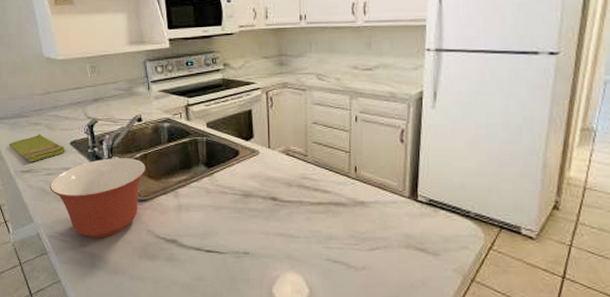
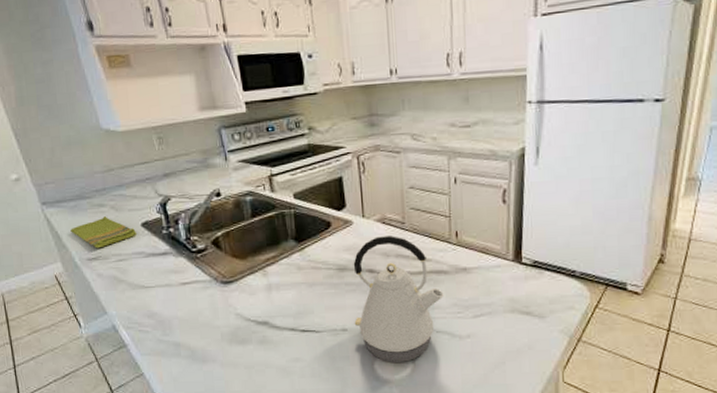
mixing bowl: present [50,158,146,238] -> none [122,237,230,326]
kettle: none [255,167,342,289] -> present [353,236,444,362]

